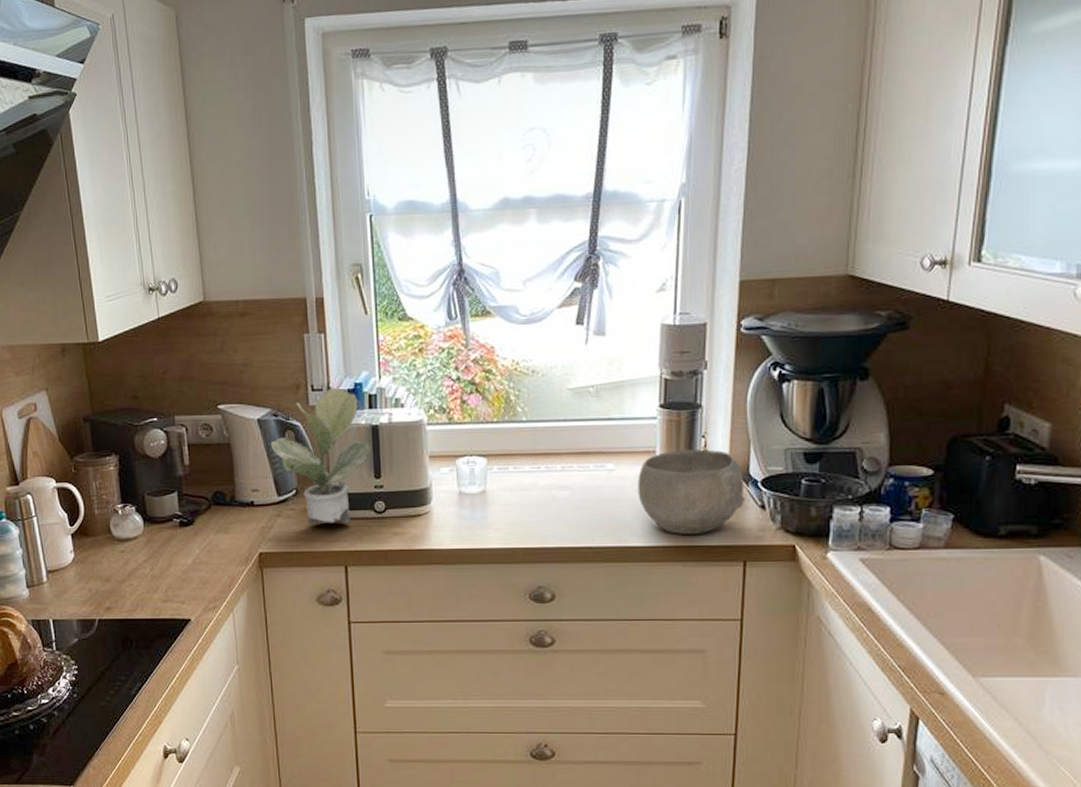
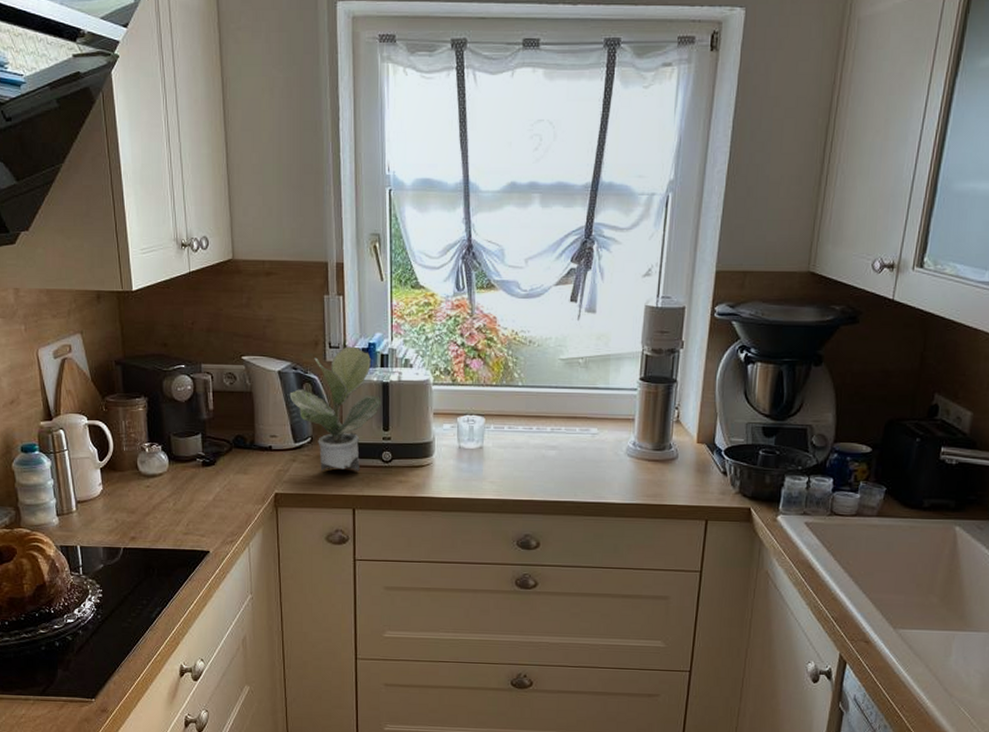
bowl: present [638,449,745,536] -> none [617,419,710,495]

